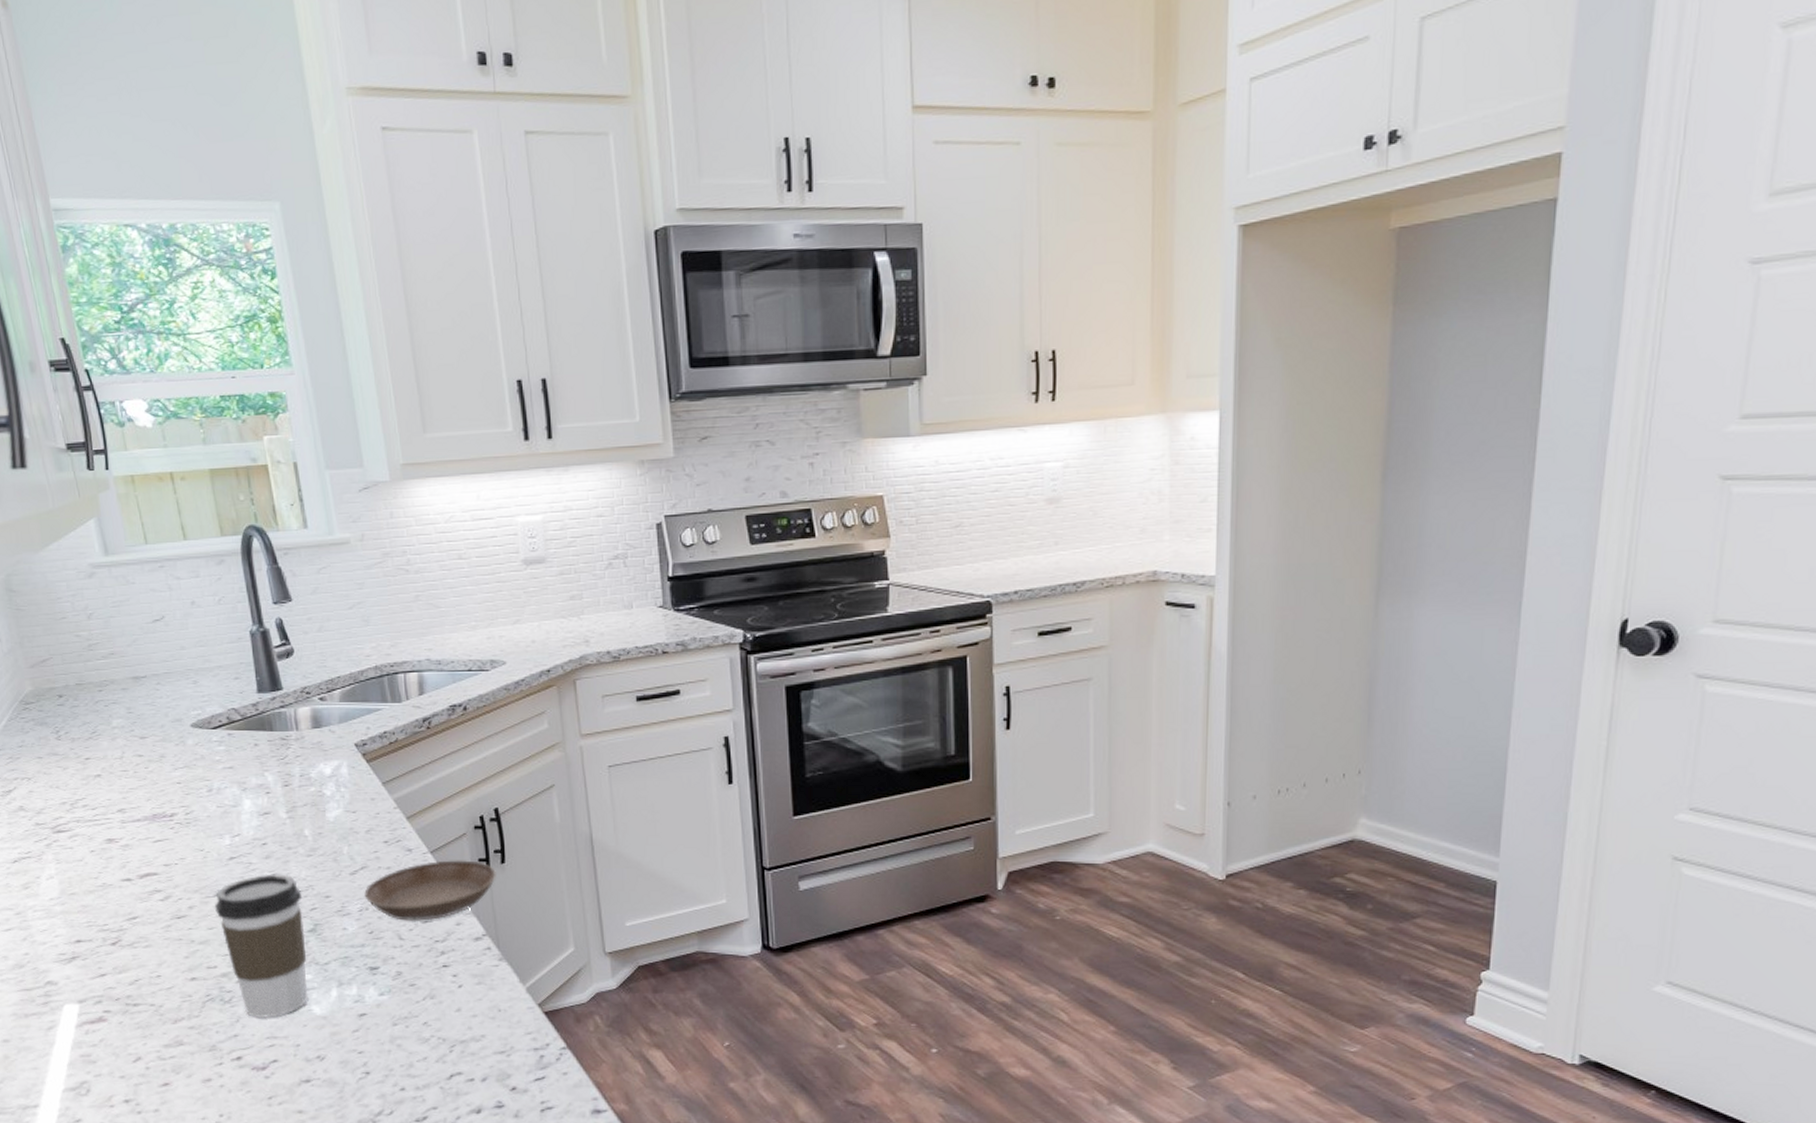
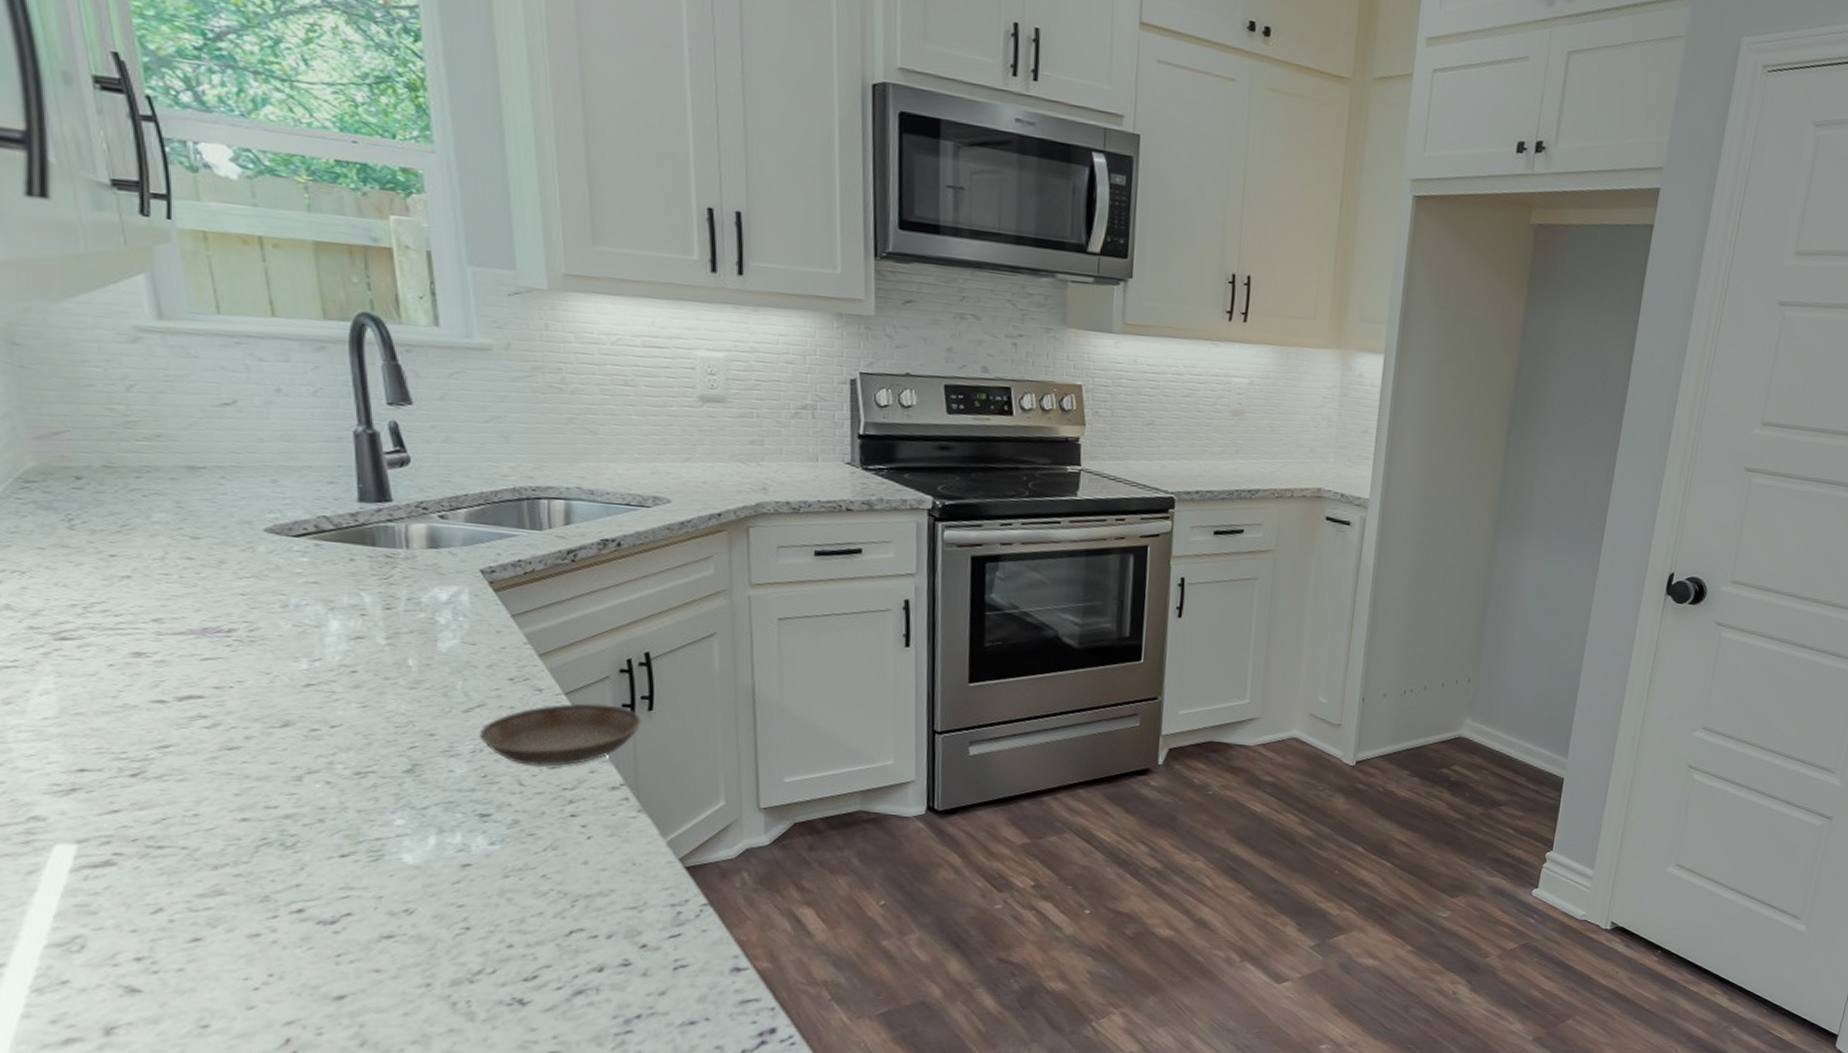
coffee cup: present [214,874,309,1018] -> none [280,705,400,866]

